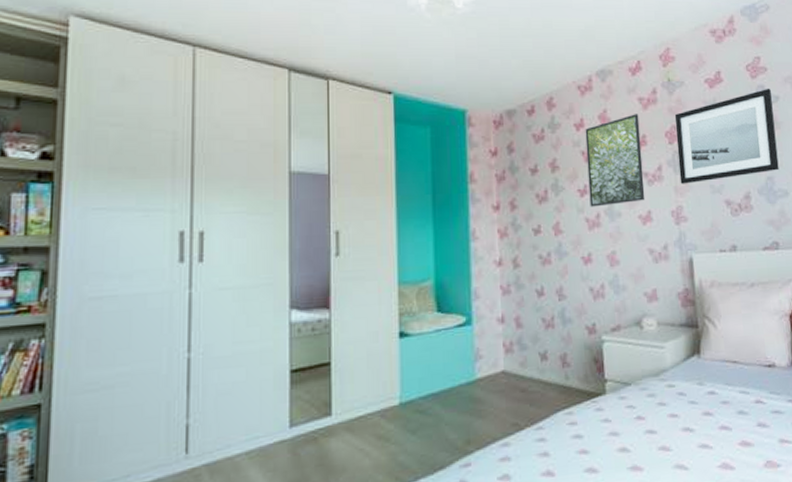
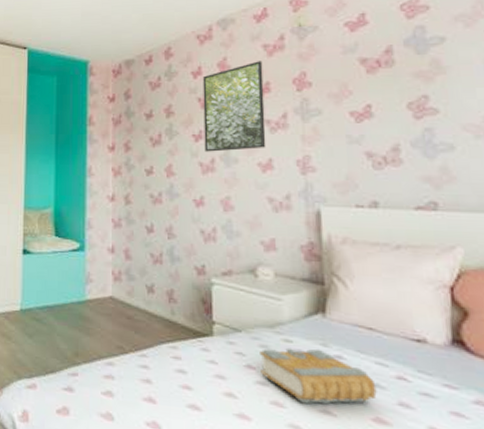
book: none [648,388,742,443] -> present [260,347,377,405]
wall art: present [674,88,779,184] -> none [305,28,442,133]

